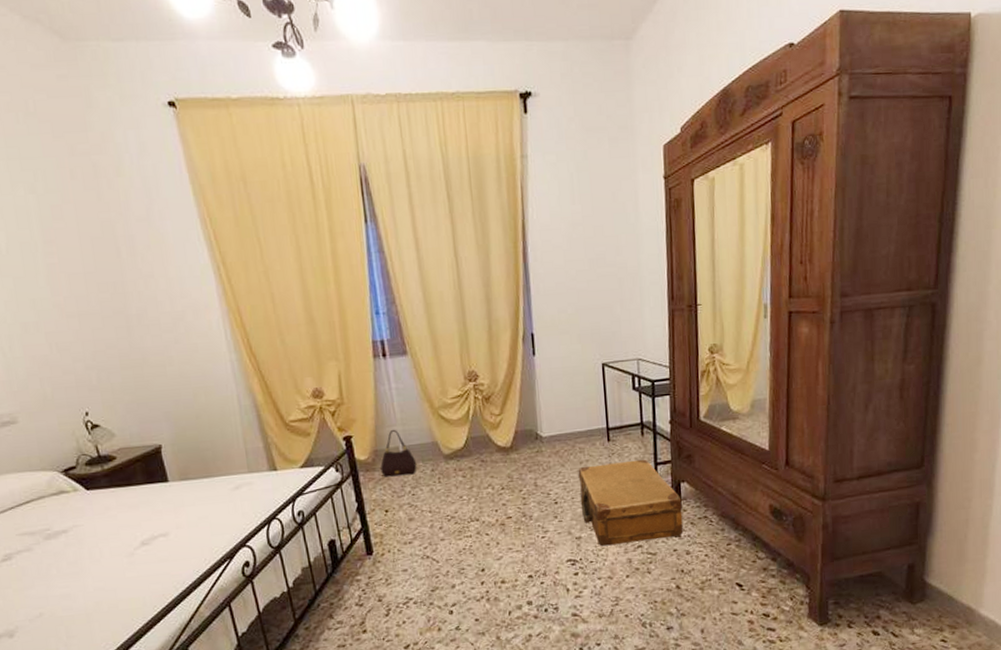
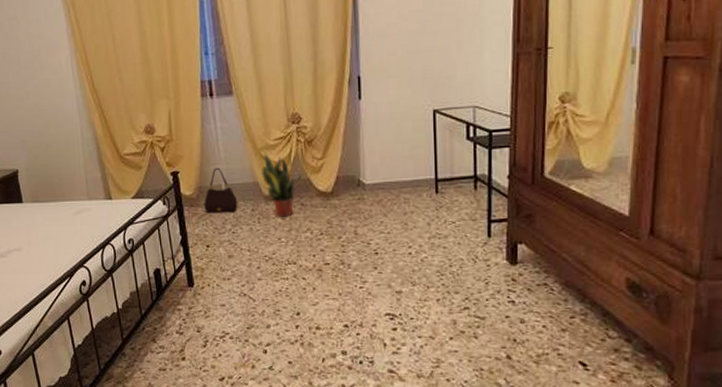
potted plant: none [440,411,482,476] -> present [262,152,303,218]
suitcase: present [578,459,684,547] -> none [401,215,519,304]

